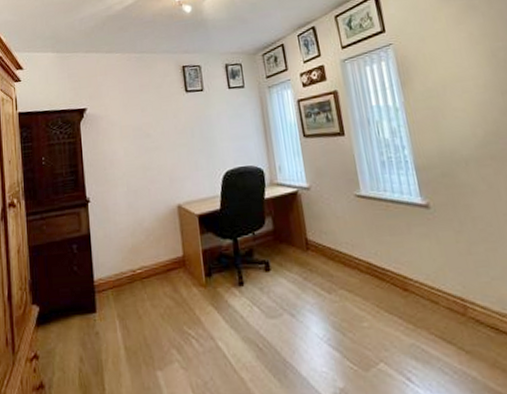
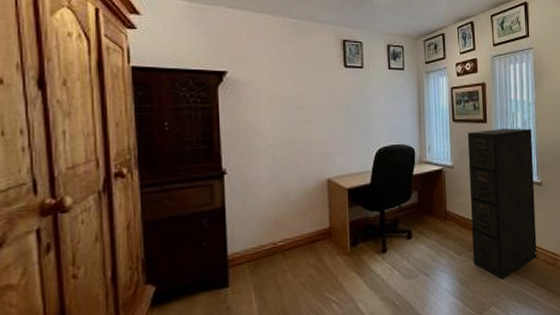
filing cabinet: none [322,138,436,328] -> present [467,128,537,280]

